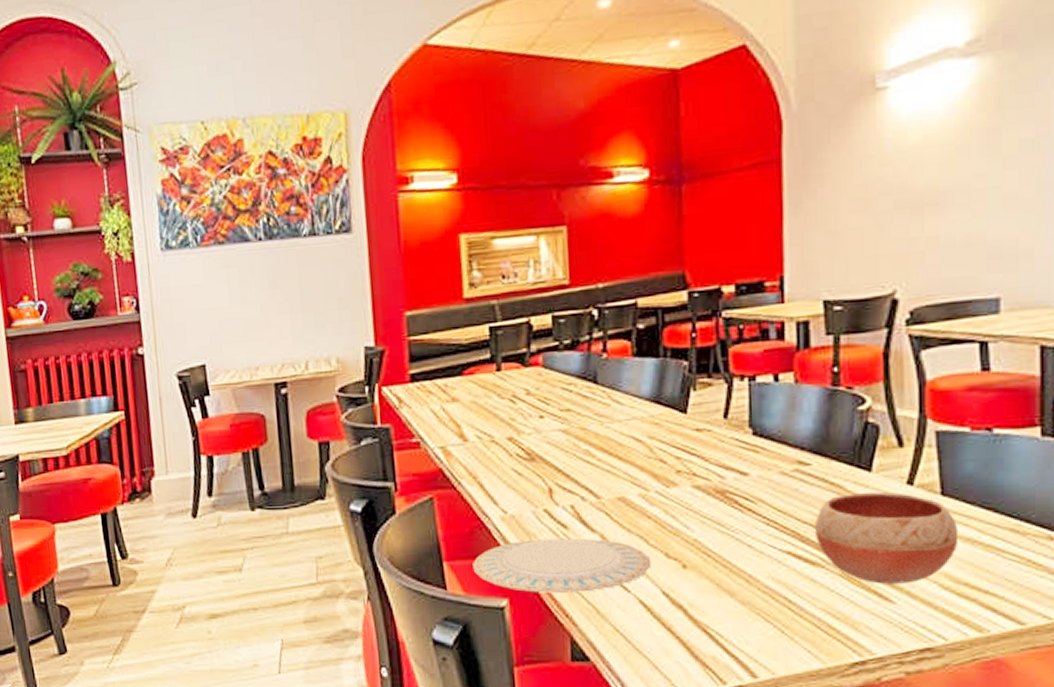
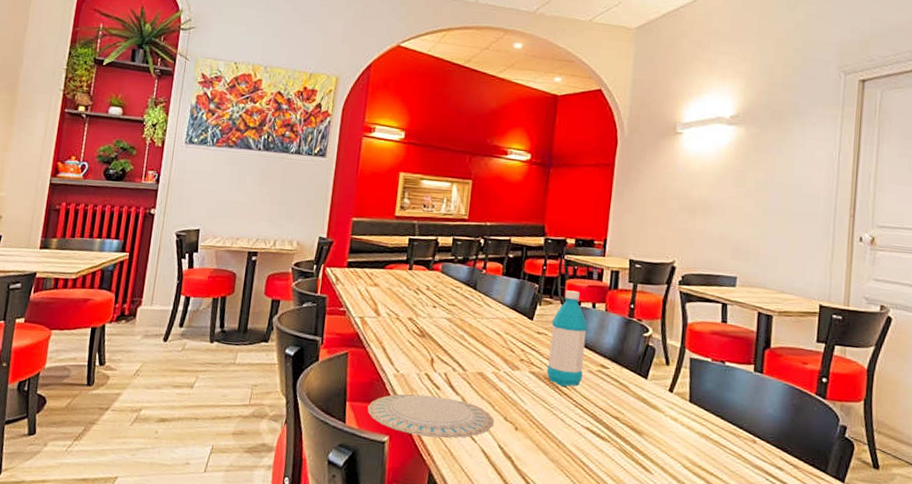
water bottle: none [715,361,772,501] -> present [546,290,588,387]
bowl: present [814,491,959,584] -> none [606,392,698,461]

